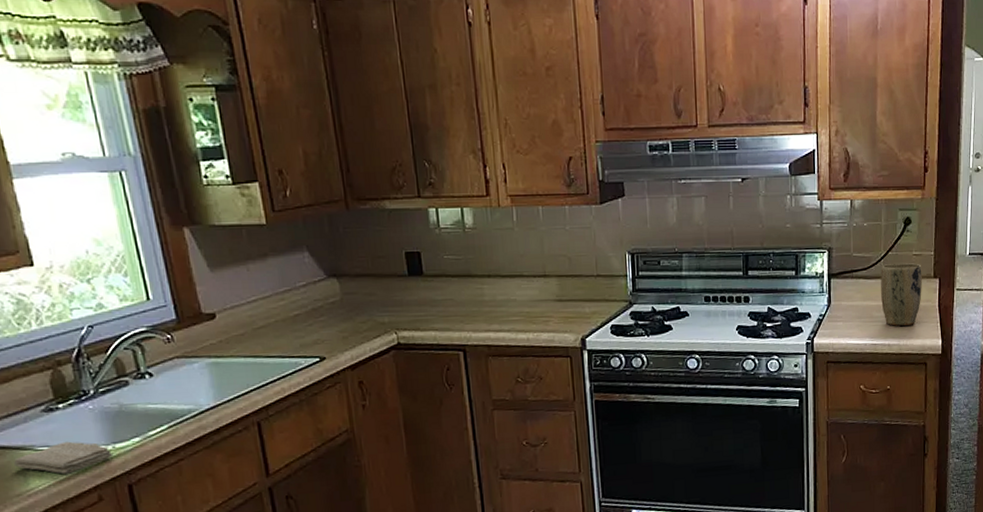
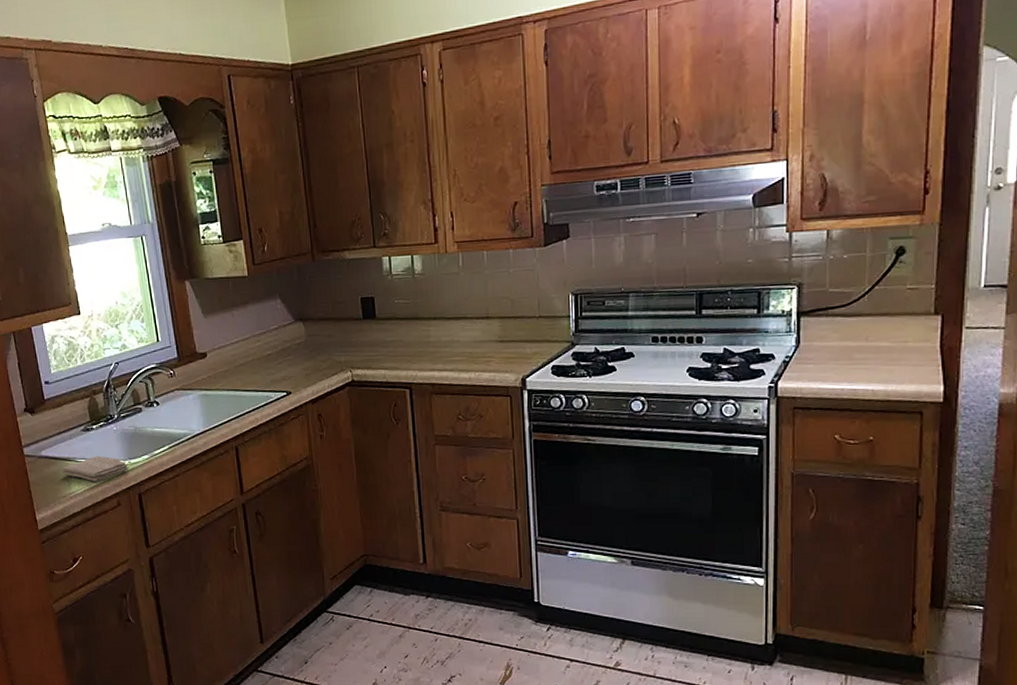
plant pot: present [881,262,922,326] -> none [864,297,918,369]

